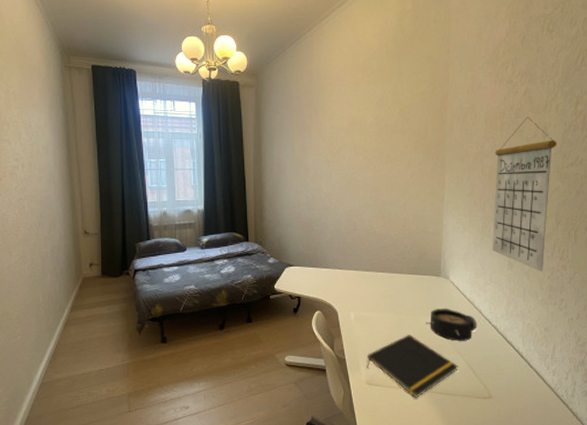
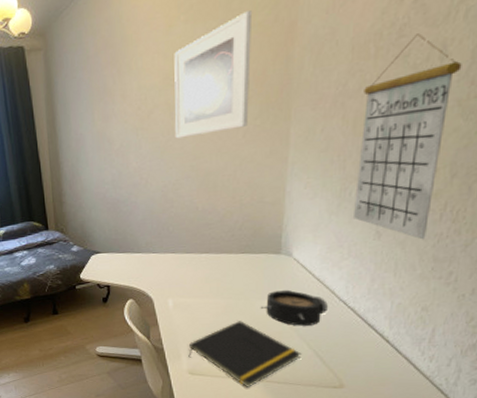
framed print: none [358,82,416,173] -> present [174,10,251,139]

